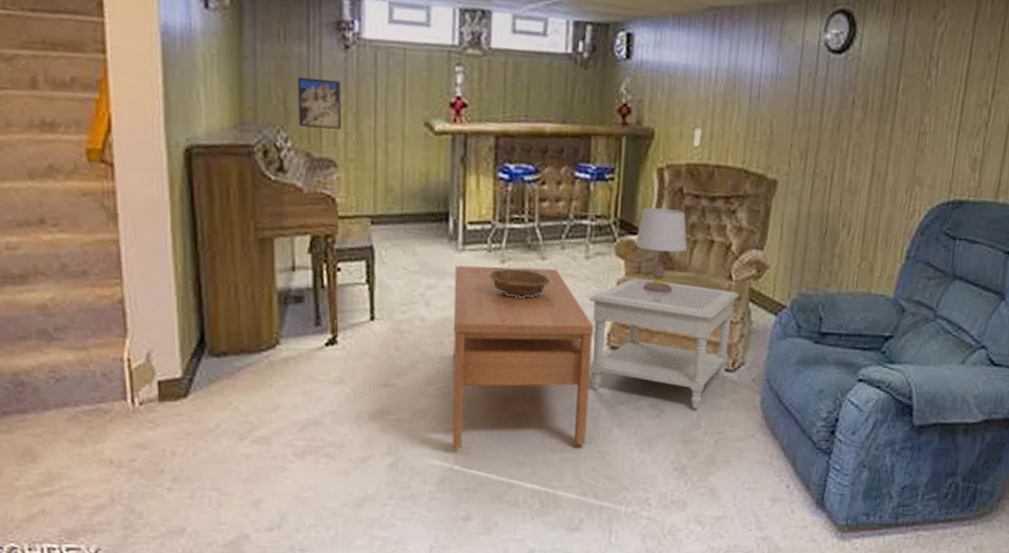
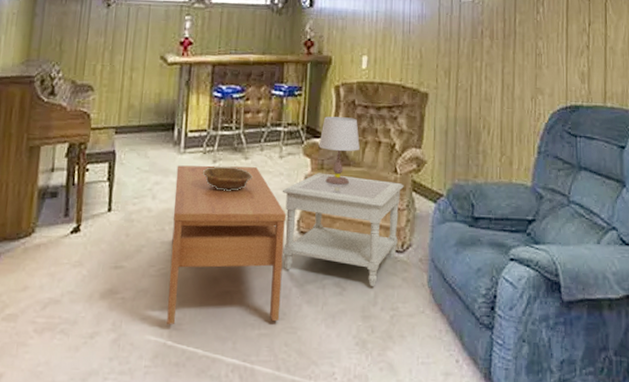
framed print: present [297,76,341,129] -> none [69,26,102,63]

